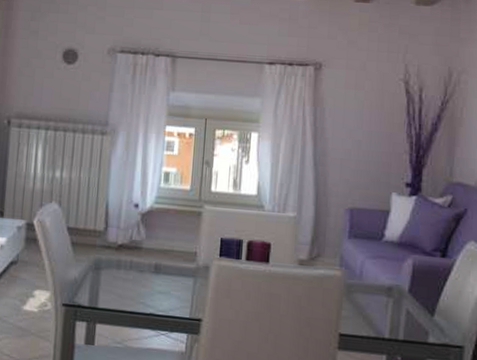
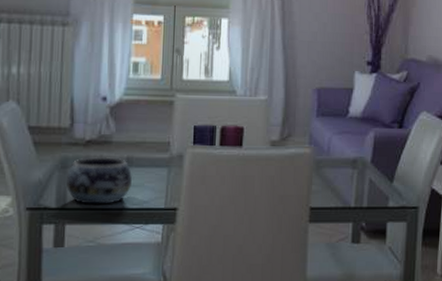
decorative bowl: none [99,260,160,308] -> present [66,156,133,204]

